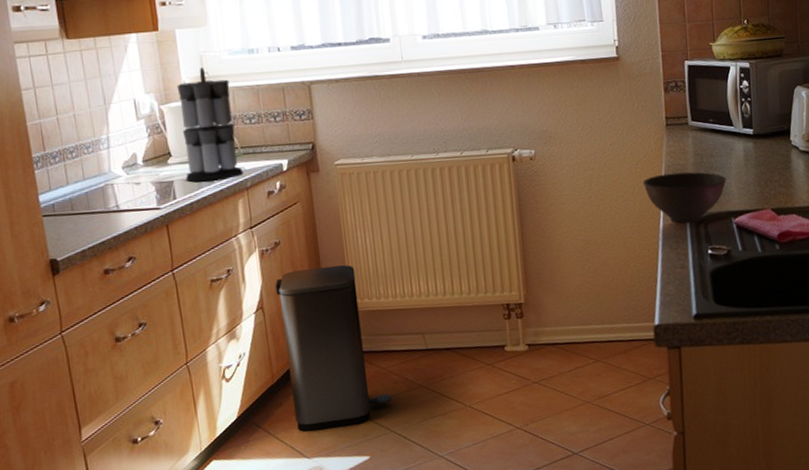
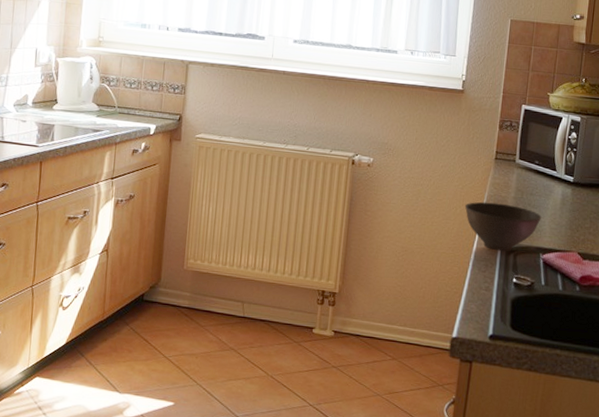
spice rack: present [176,67,244,182] -> none [65,32,120,133]
pedal bin: present [275,265,392,432] -> none [116,223,204,372]

